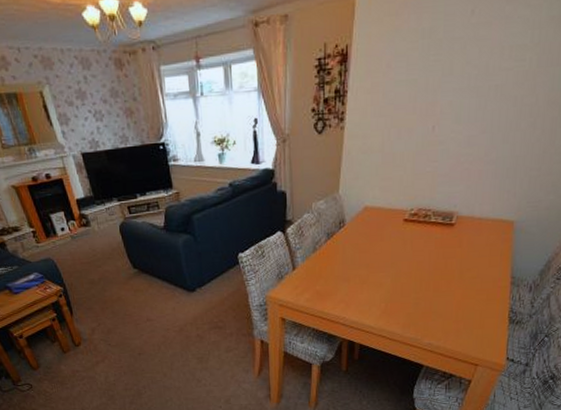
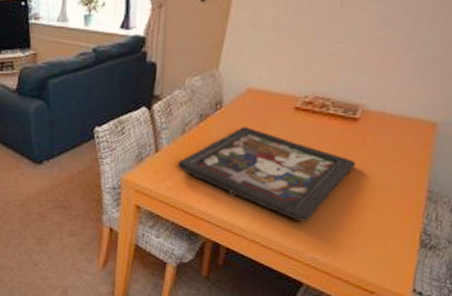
board game: none [312,240,456,315] -> present [177,127,356,222]

